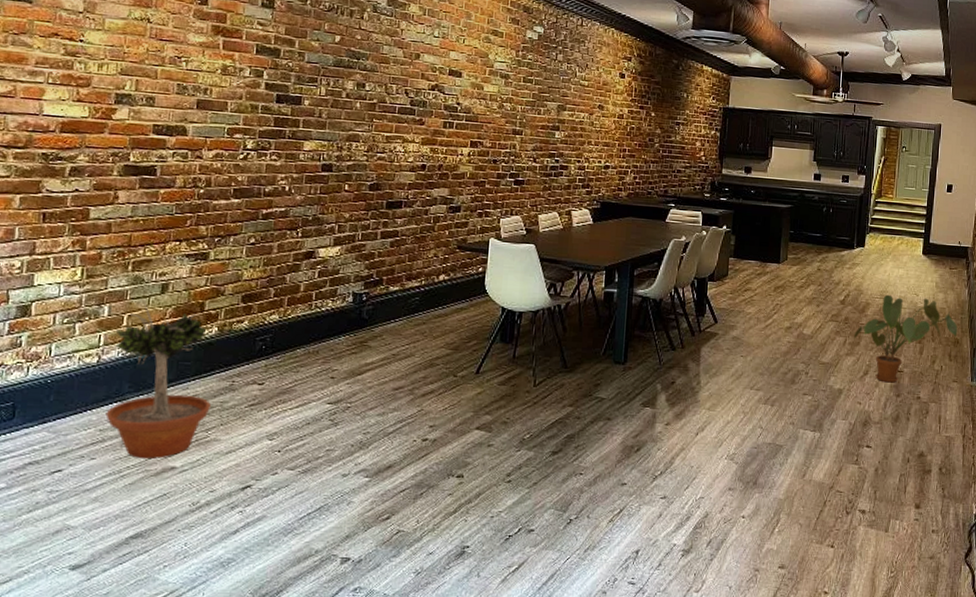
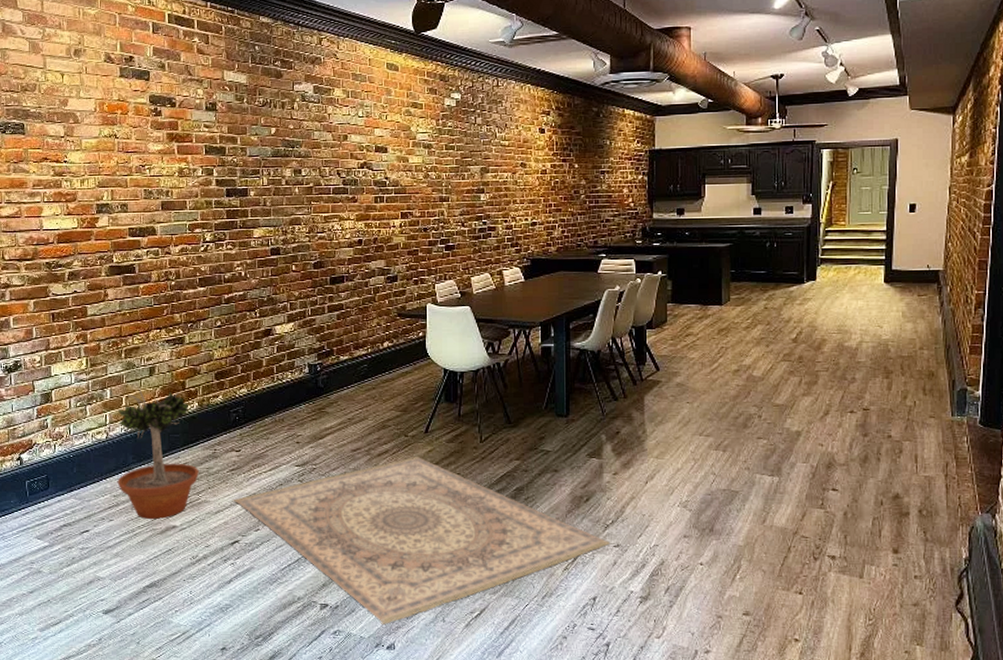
area rug: none [247,397,658,581] -> present [232,456,611,626]
house plant: present [854,294,958,383] -> none [810,329,932,422]

